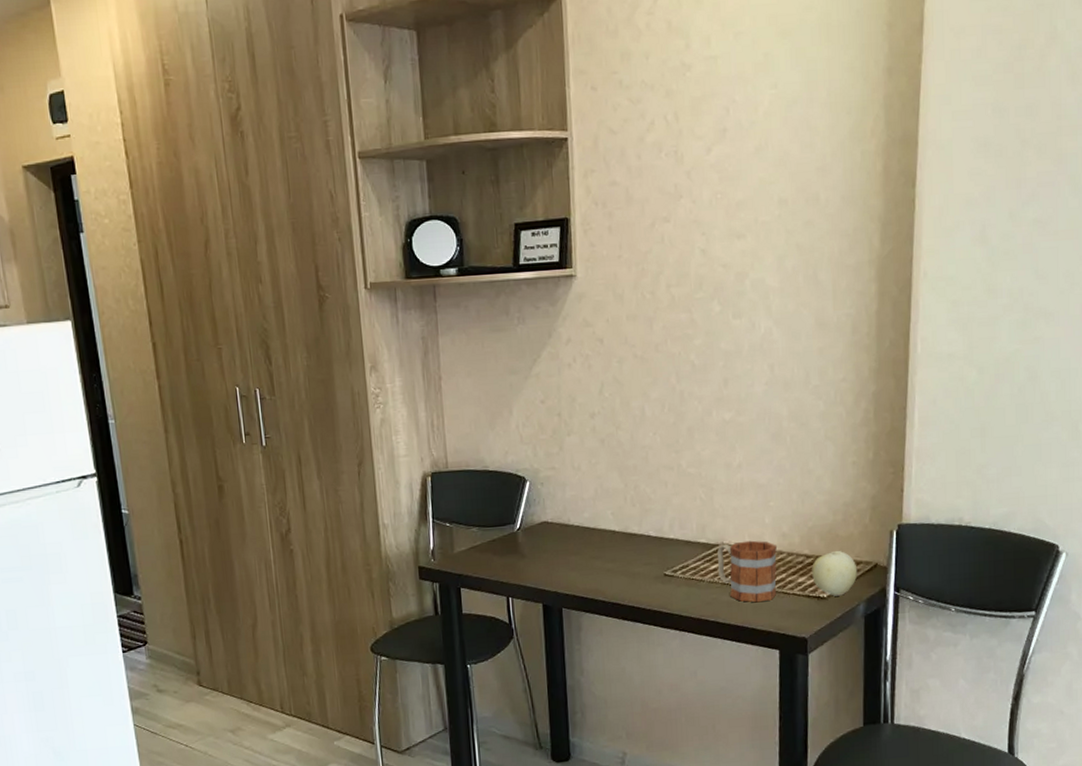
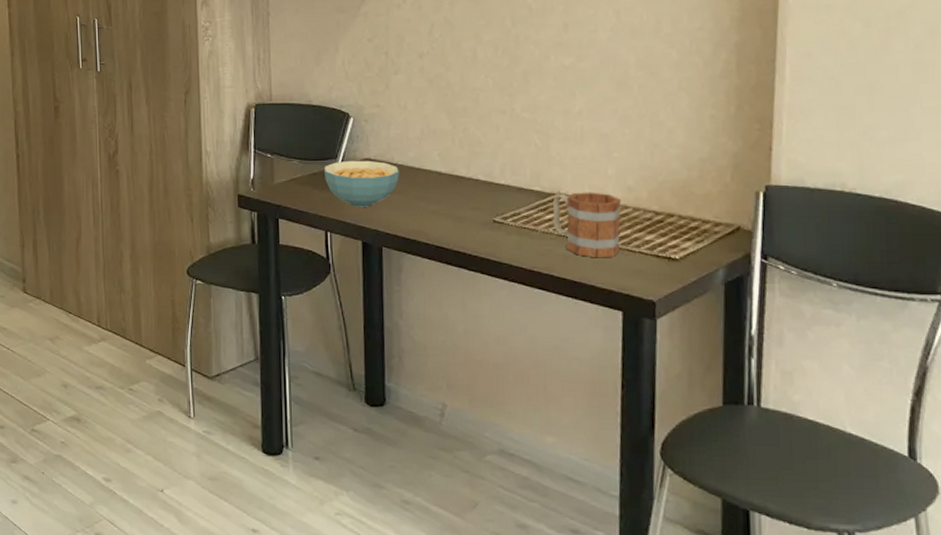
cereal bowl: none [502,523,576,571] -> present [323,160,399,207]
fruit: present [812,550,858,596] -> none [662,209,717,258]

